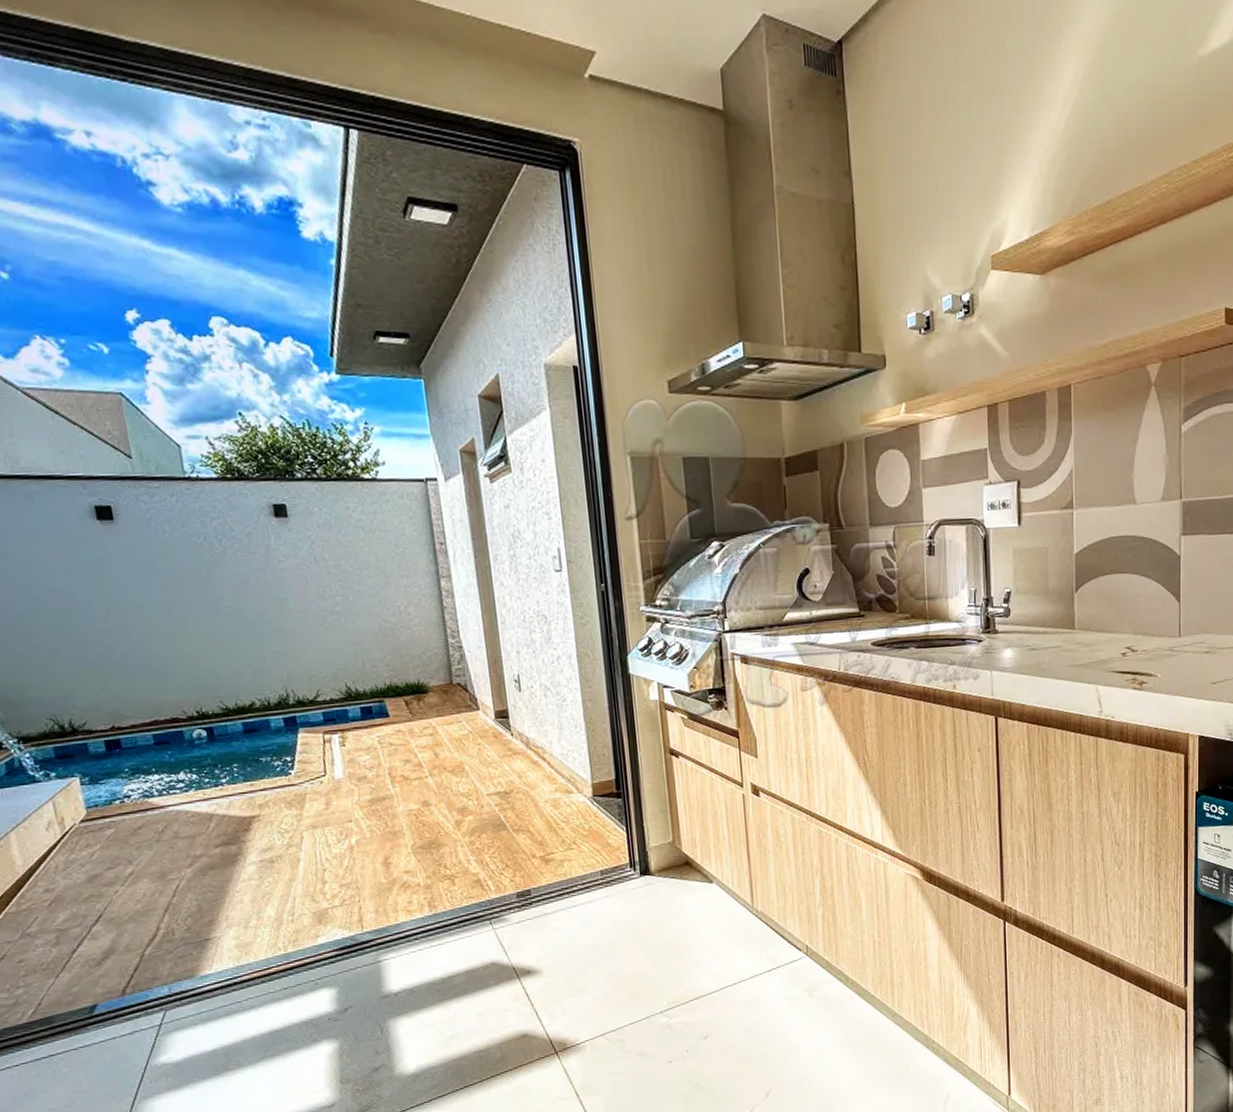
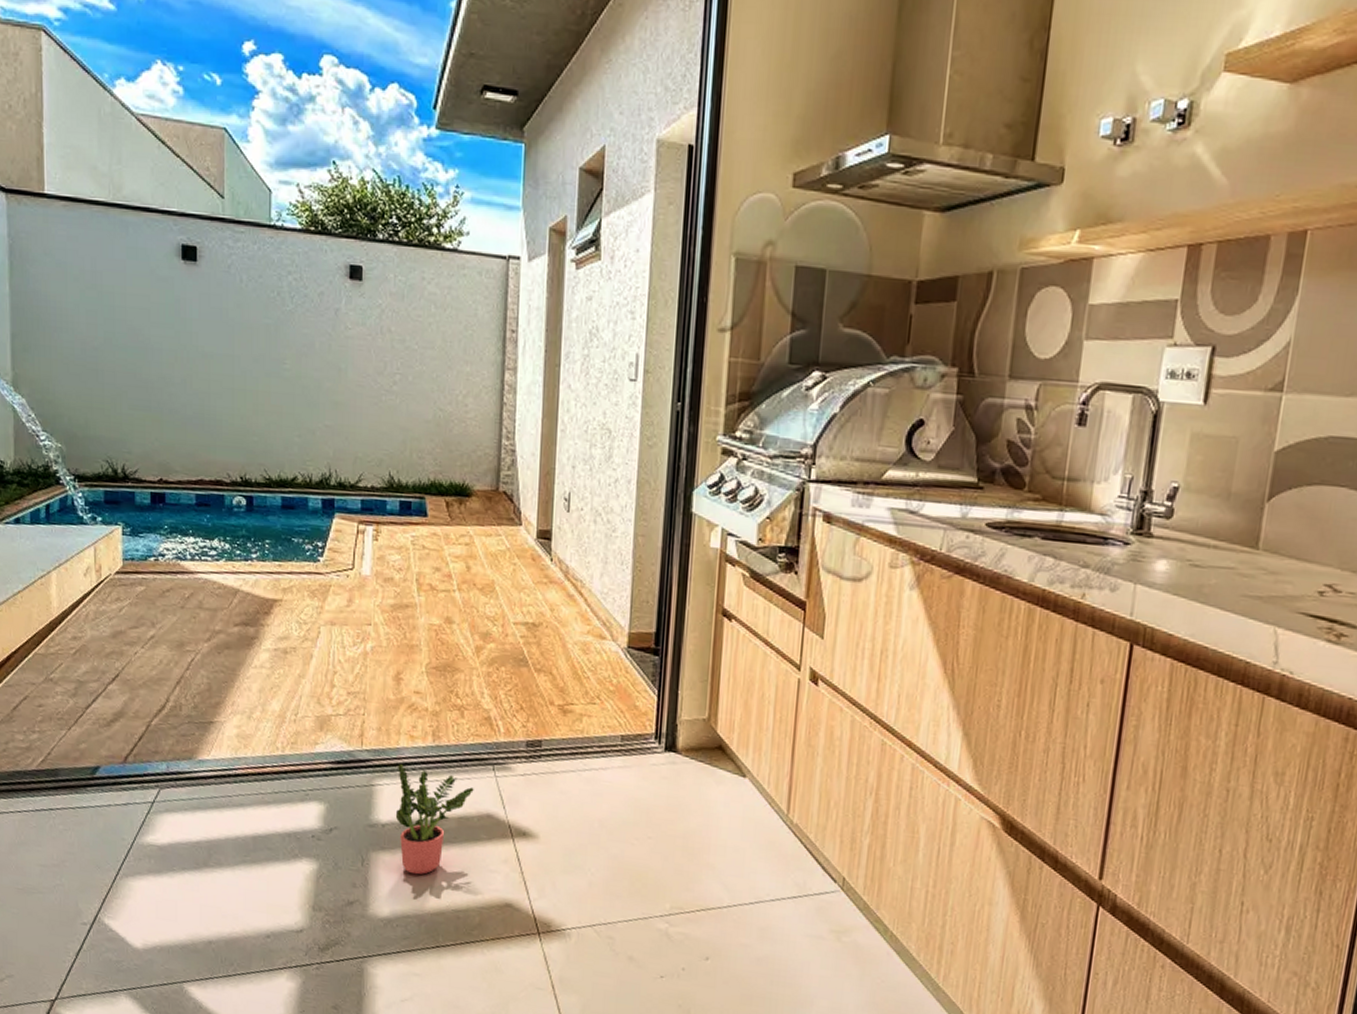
potted plant: none [400,937,476,1030] -> present [395,764,474,875]

